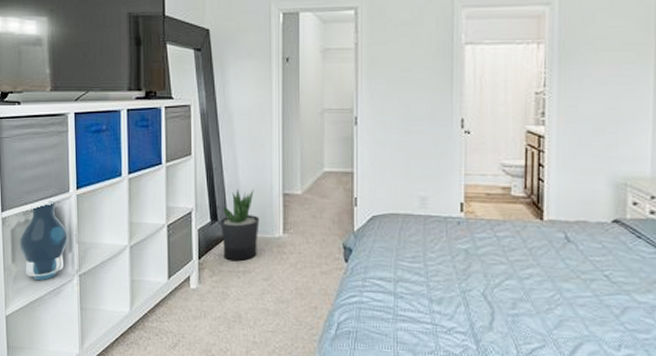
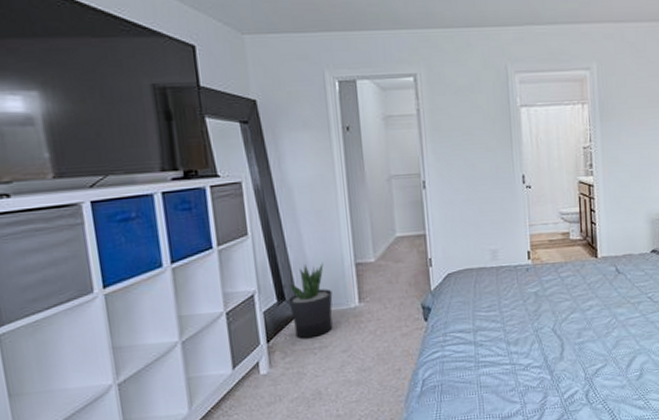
vase: present [18,201,68,281] -> none [26,306,98,400]

